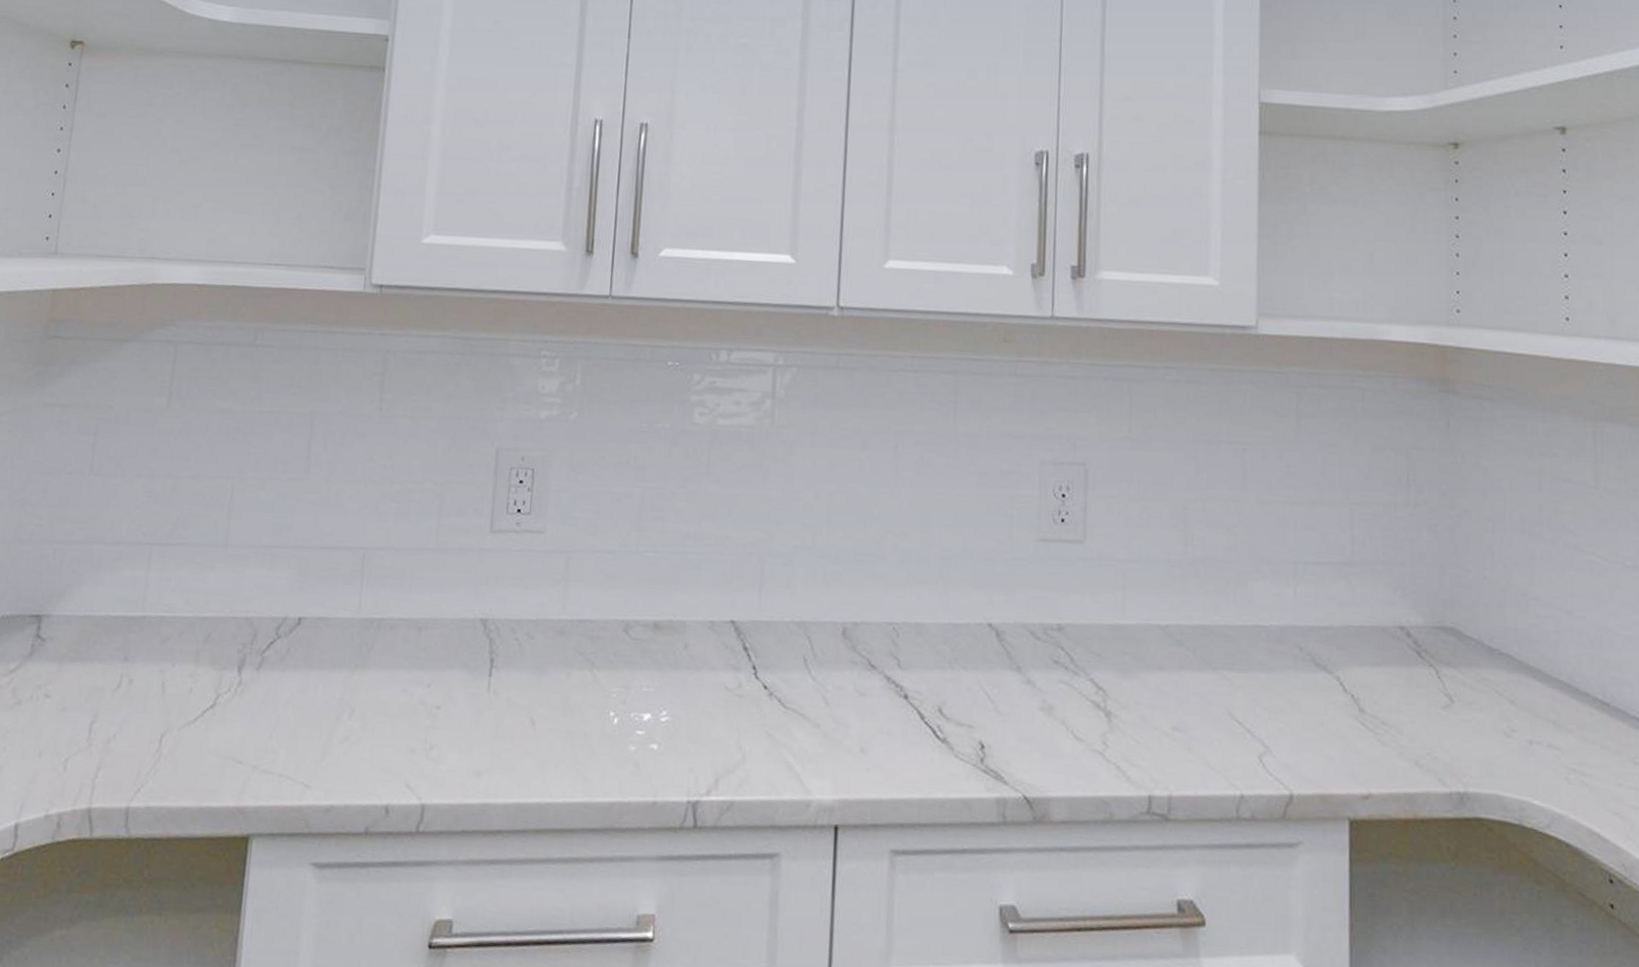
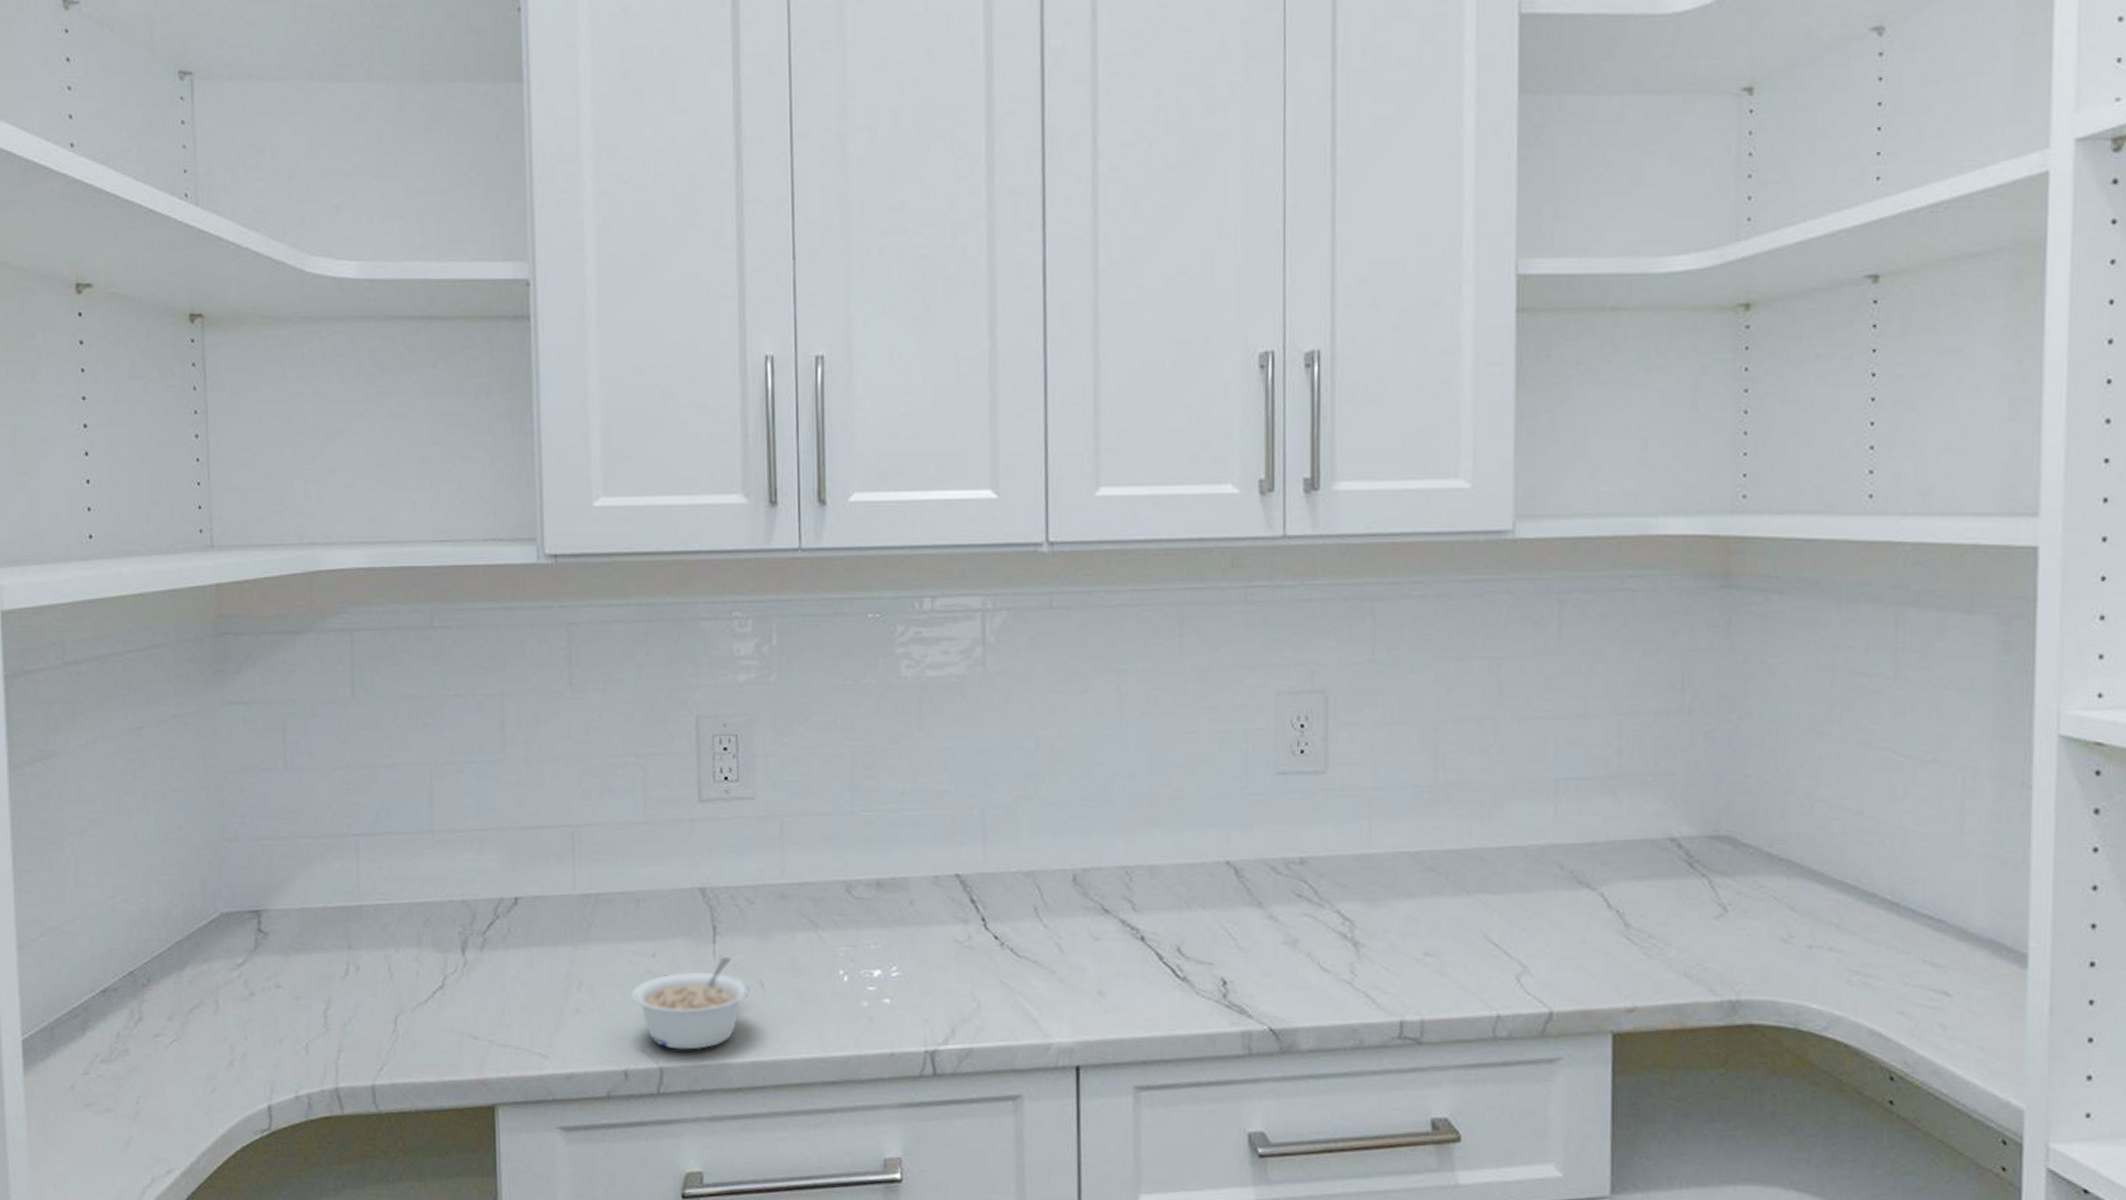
legume: none [401,692,521,788] -> present [631,957,750,1050]

